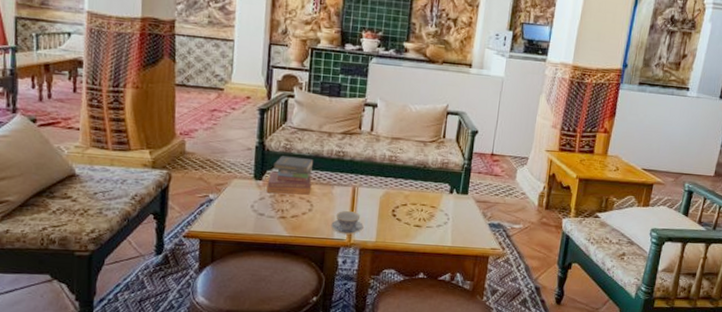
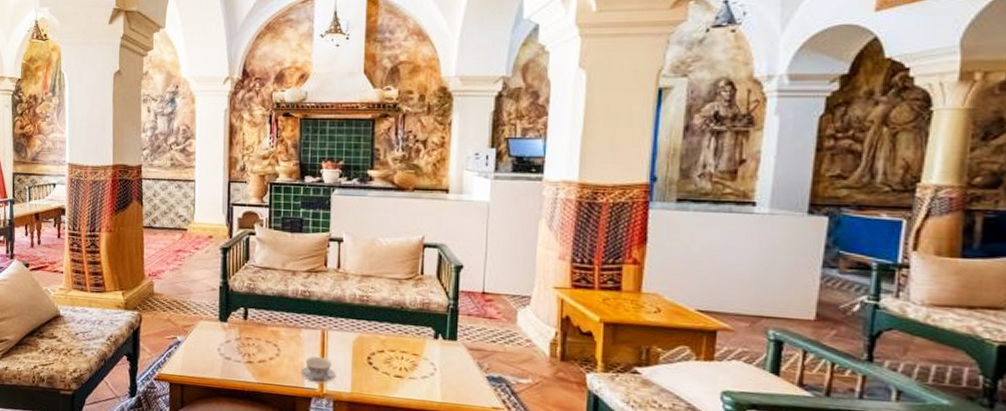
books: present [266,156,314,195] -> none [232,296,279,338]

